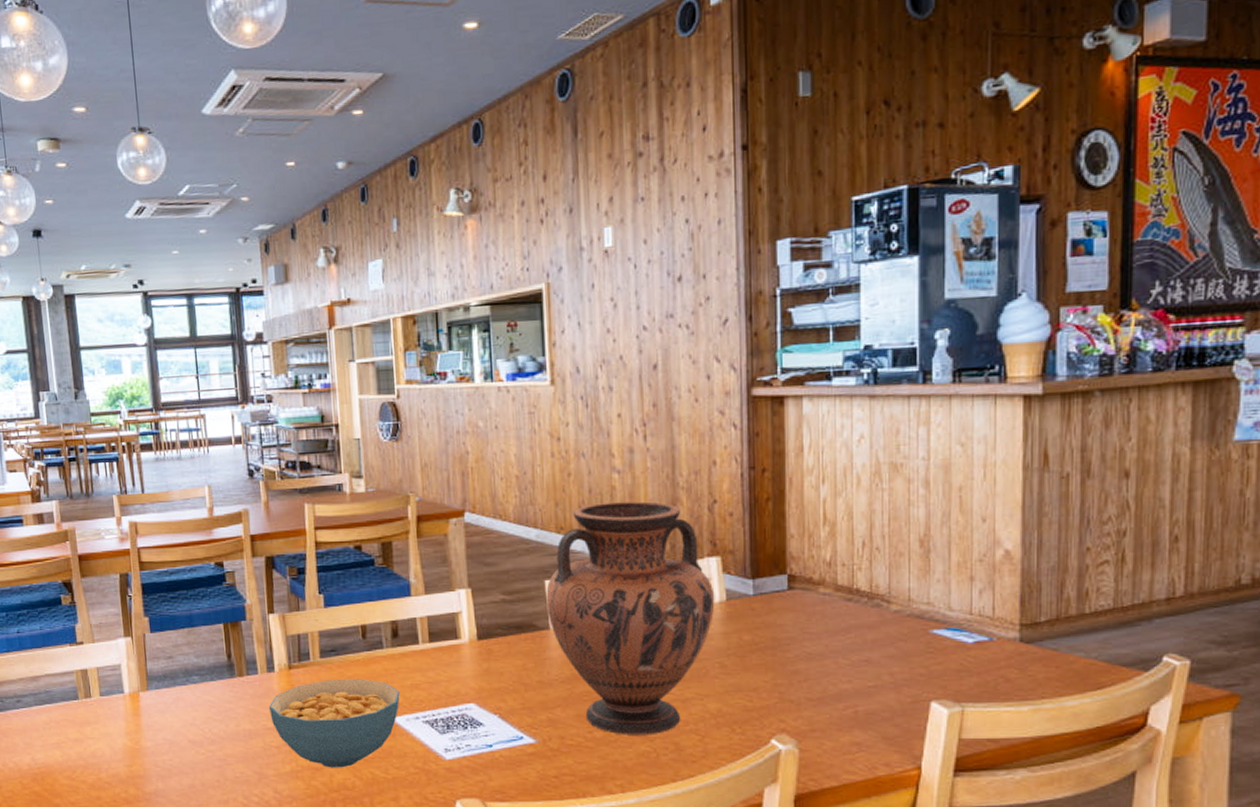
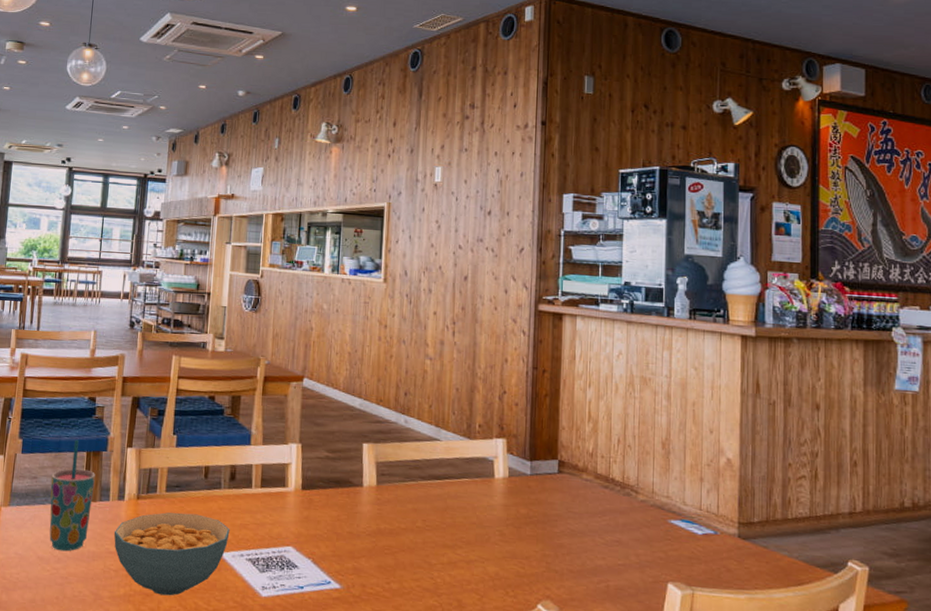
cup: none [188,611,240,732] -> present [49,439,95,552]
vase: present [546,501,715,735] -> none [362,383,500,591]

